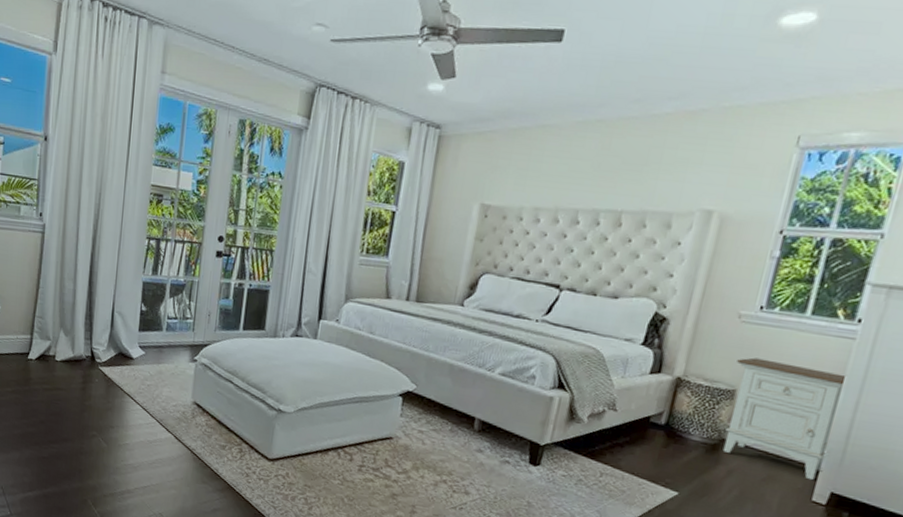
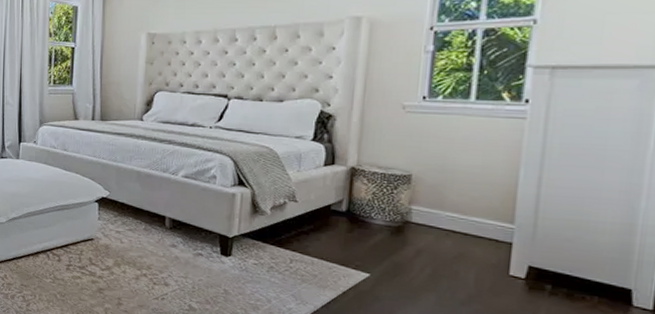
nightstand: present [722,357,845,481] -> none [408,143,522,256]

